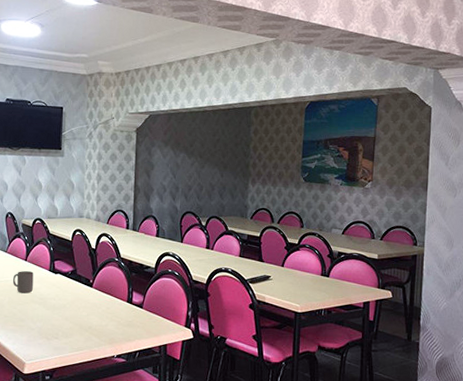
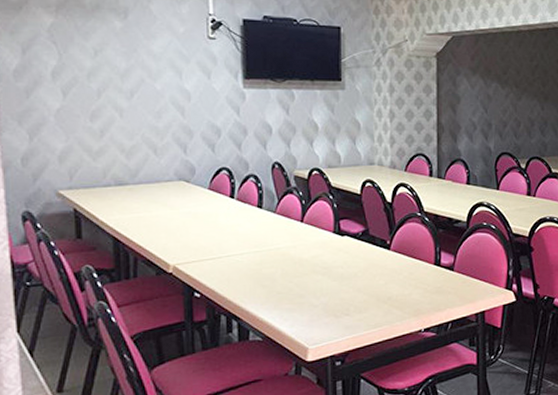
cup: present [13,271,34,294] -> none [286,235,313,263]

